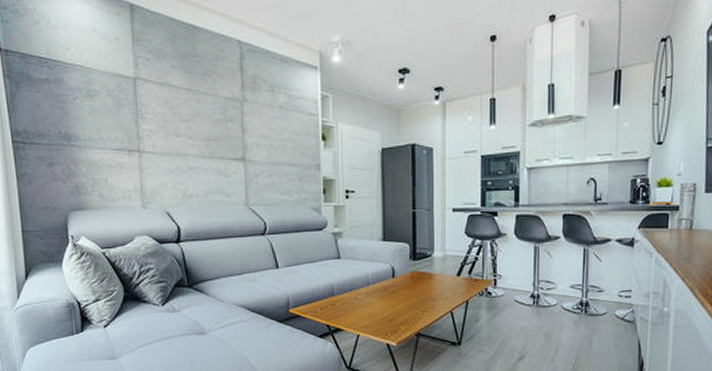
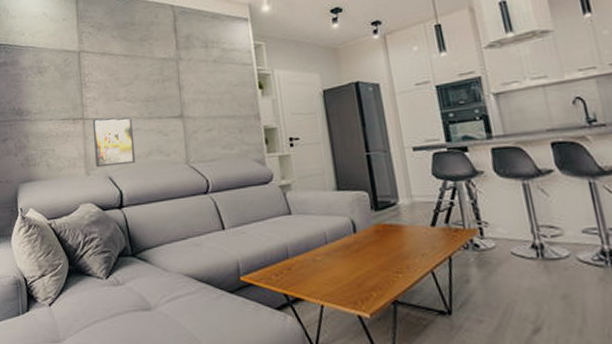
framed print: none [149,152,195,202] -> present [92,116,136,168]

